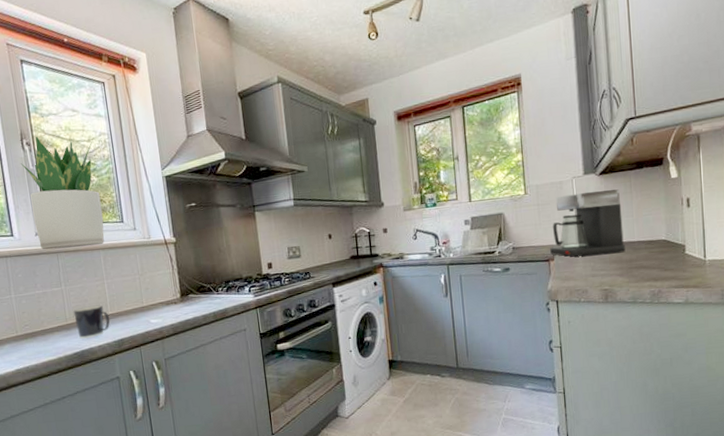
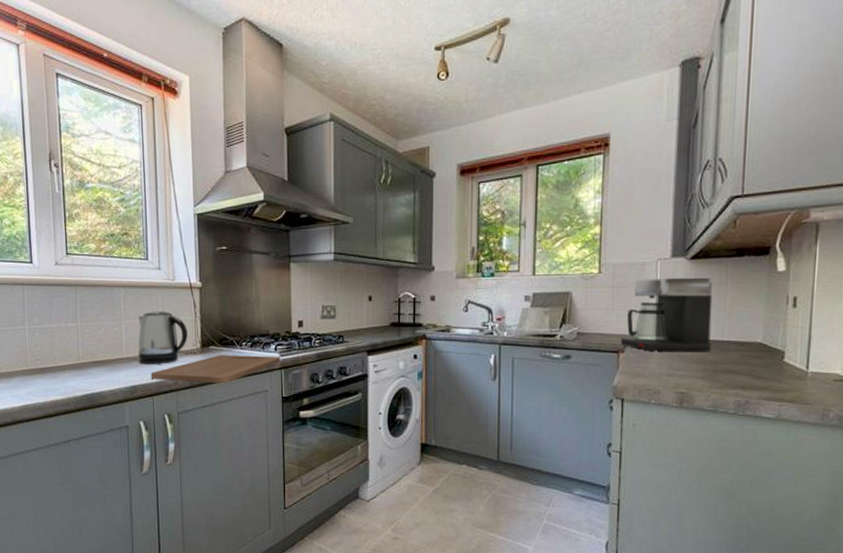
planter: present [21,137,104,250] -> none [47,158,127,281]
mug: present [73,305,110,340] -> none [87,346,125,382]
kettle: none [119,267,168,319] -> present [138,311,188,366]
cutting board: none [136,297,256,332] -> present [150,355,281,384]

